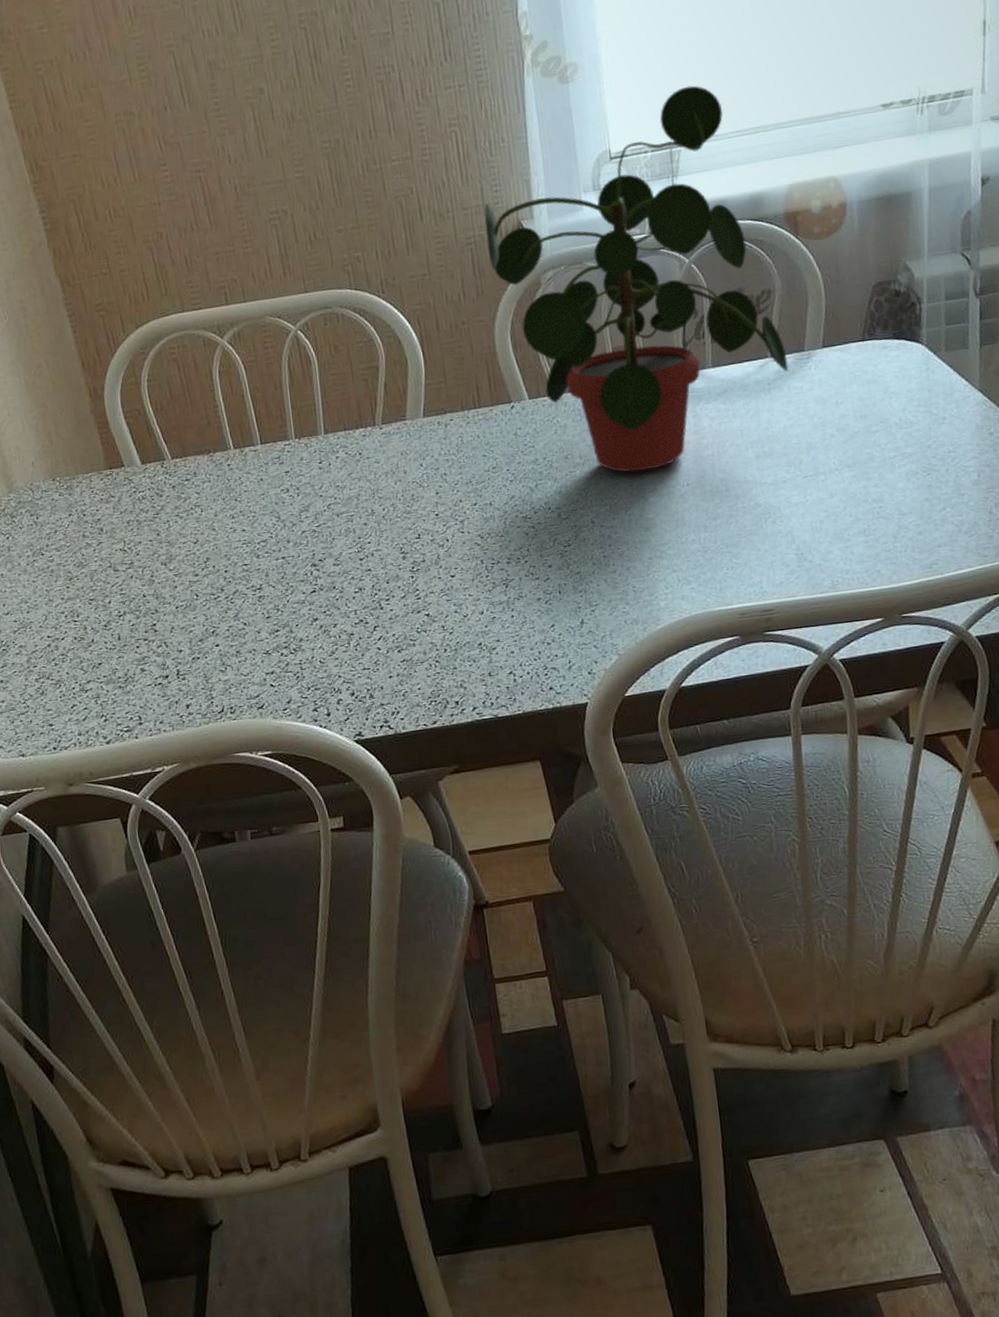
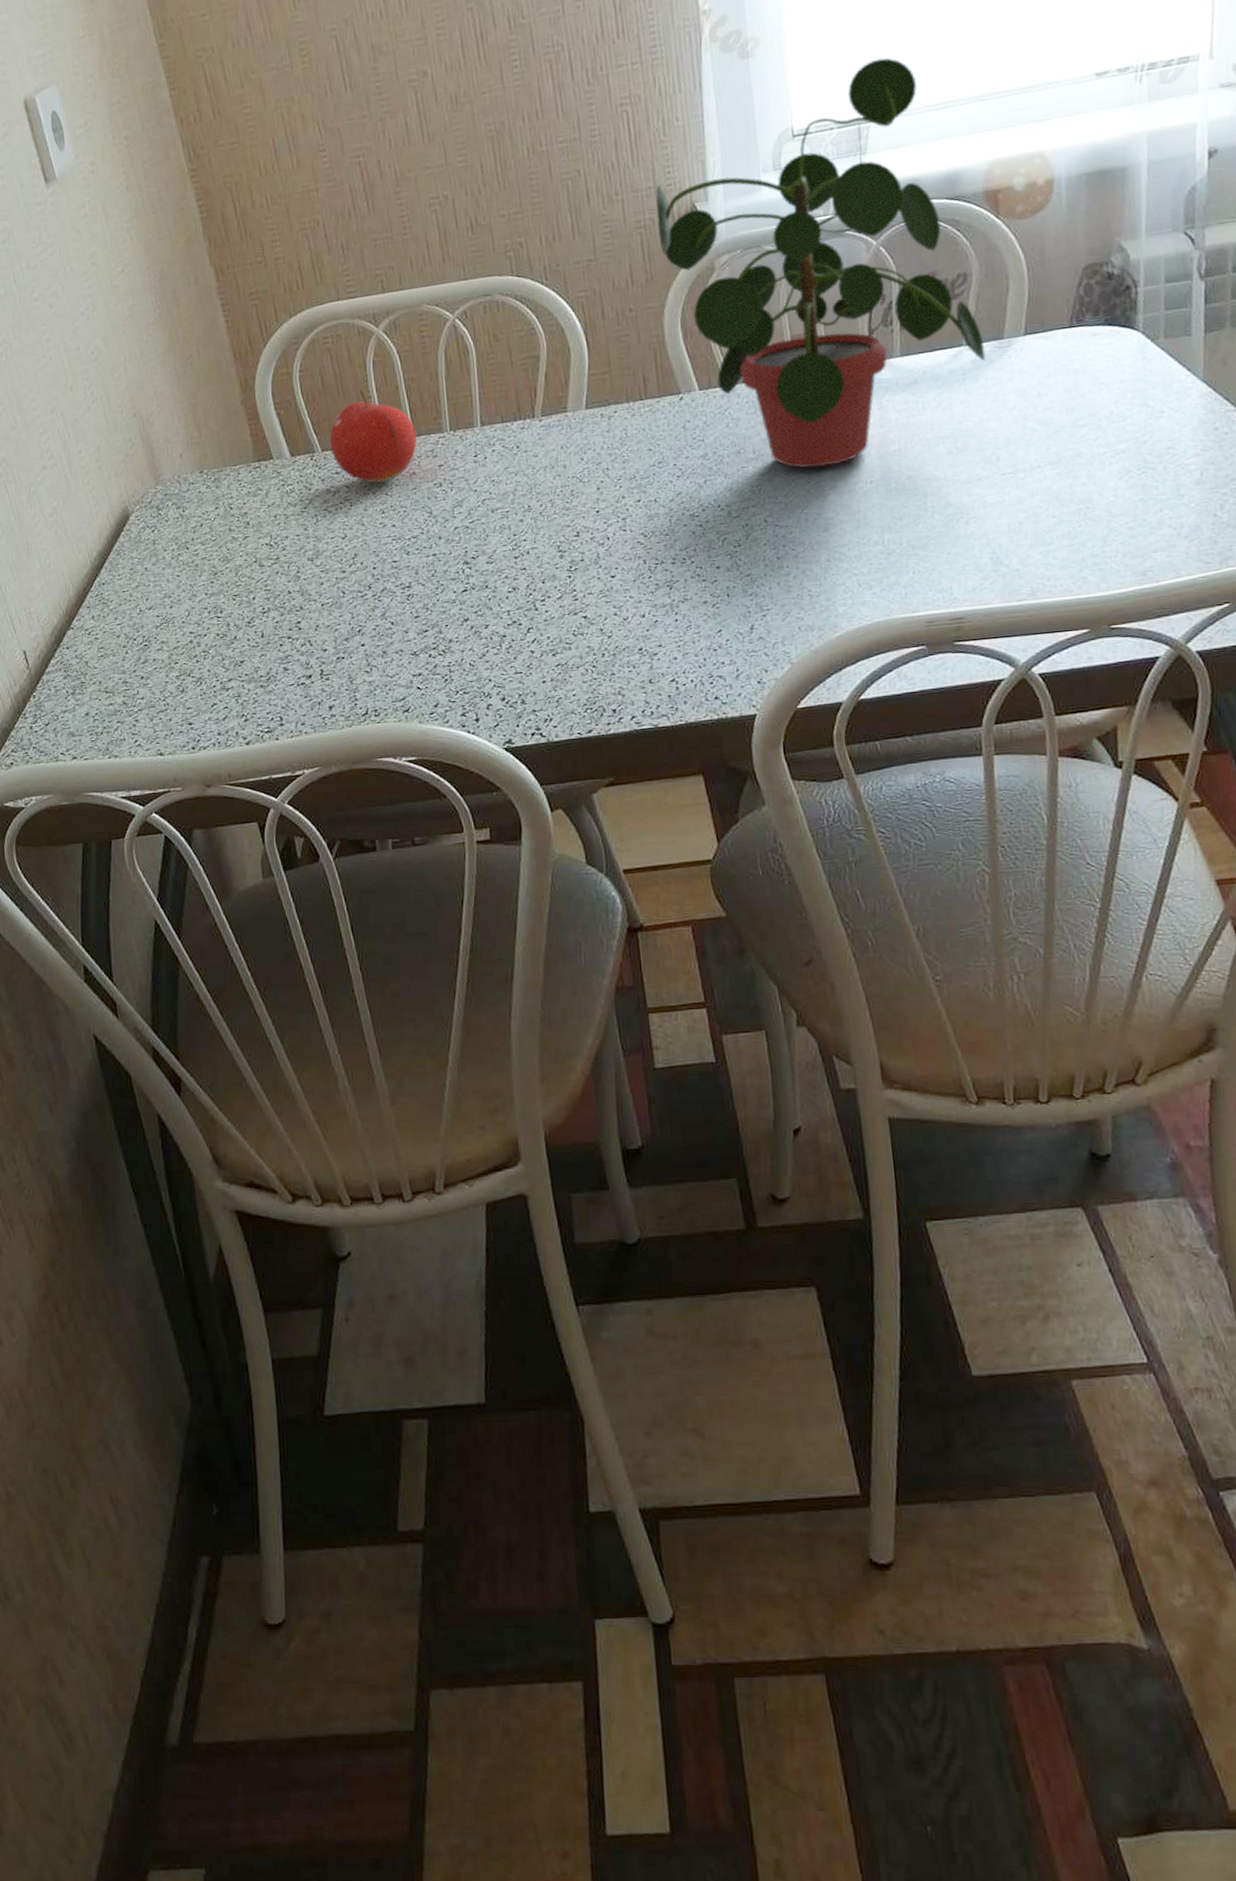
fruit: none [179,399,264,489] -> present [329,389,417,483]

